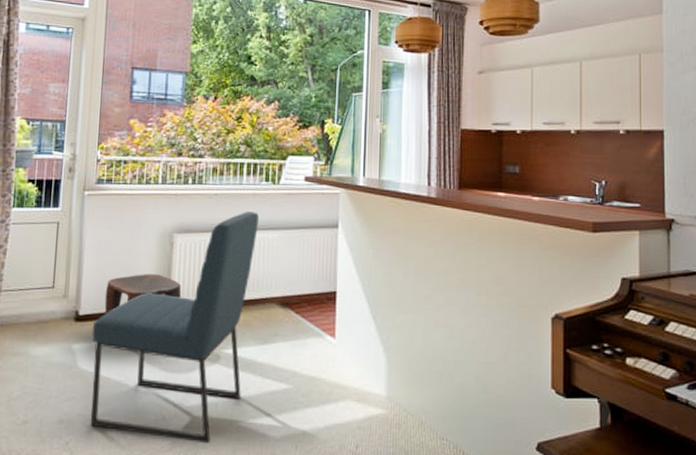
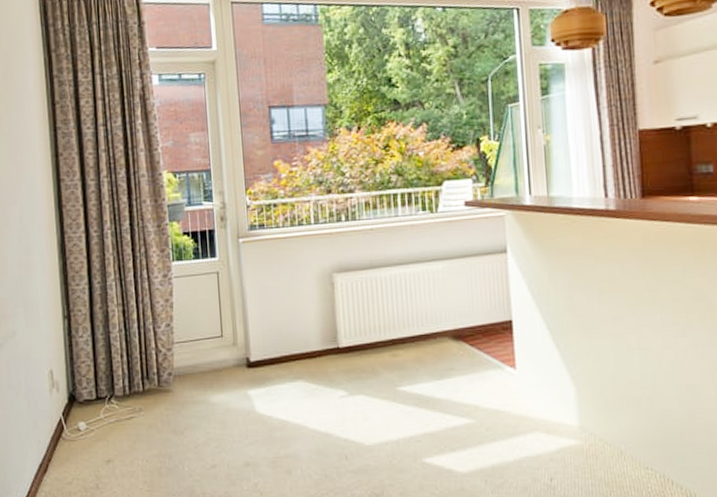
chair: present [90,212,259,444] -> none [264,244,422,481]
stool: present [104,274,182,315] -> none [272,316,349,360]

